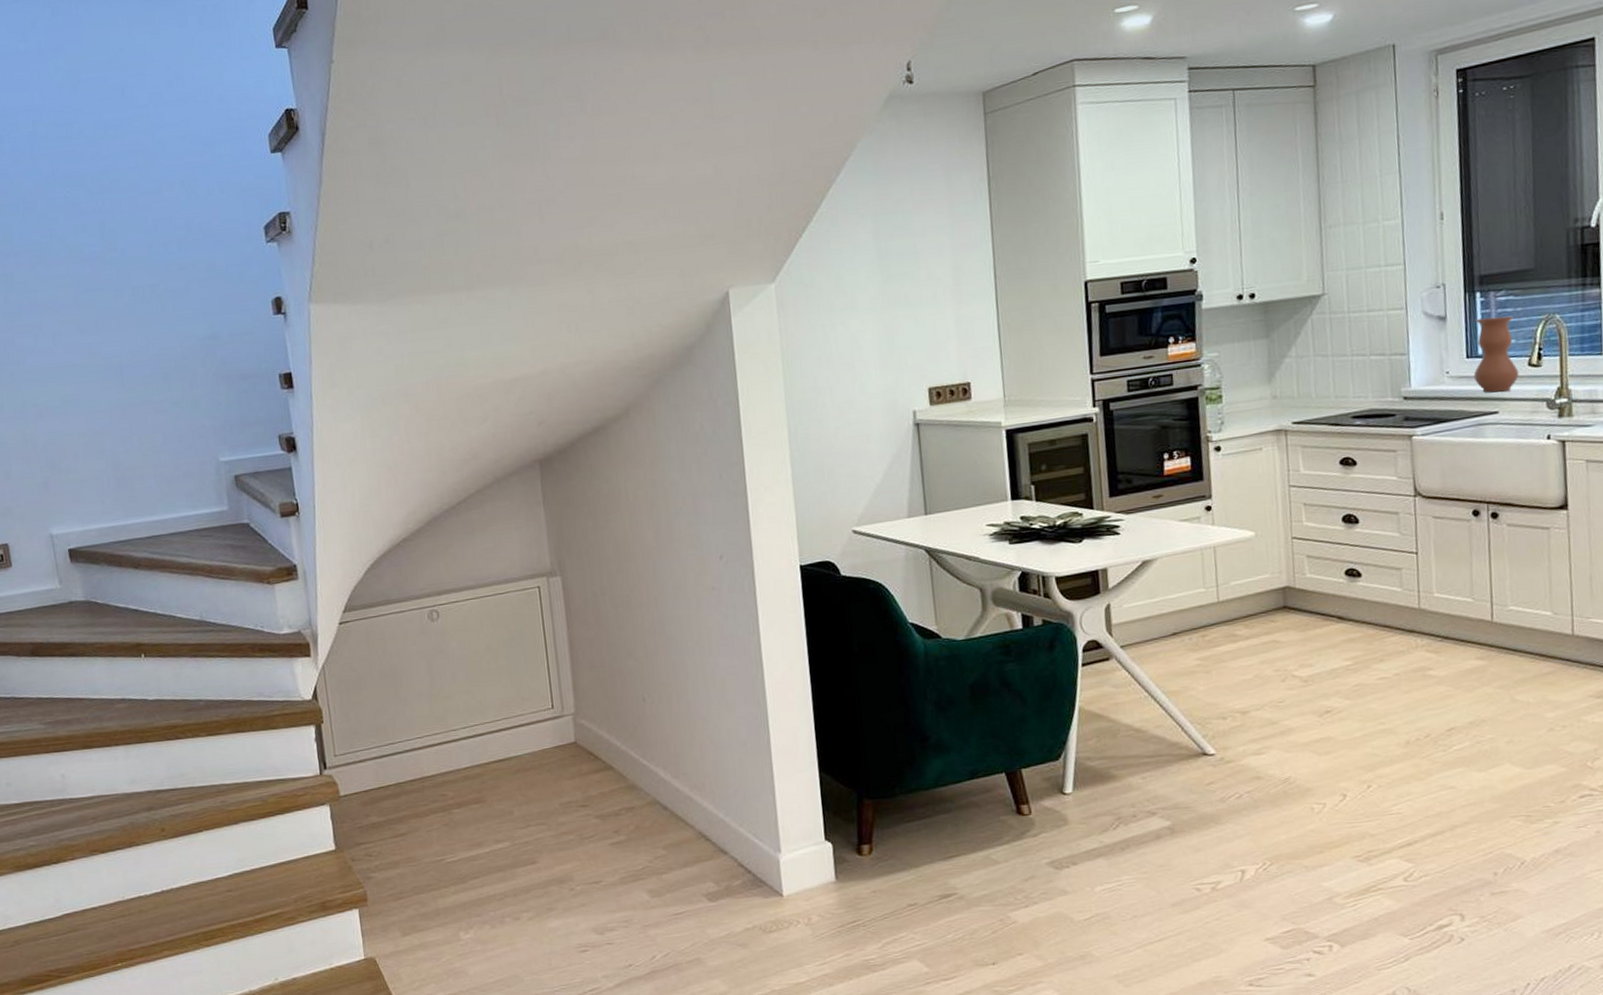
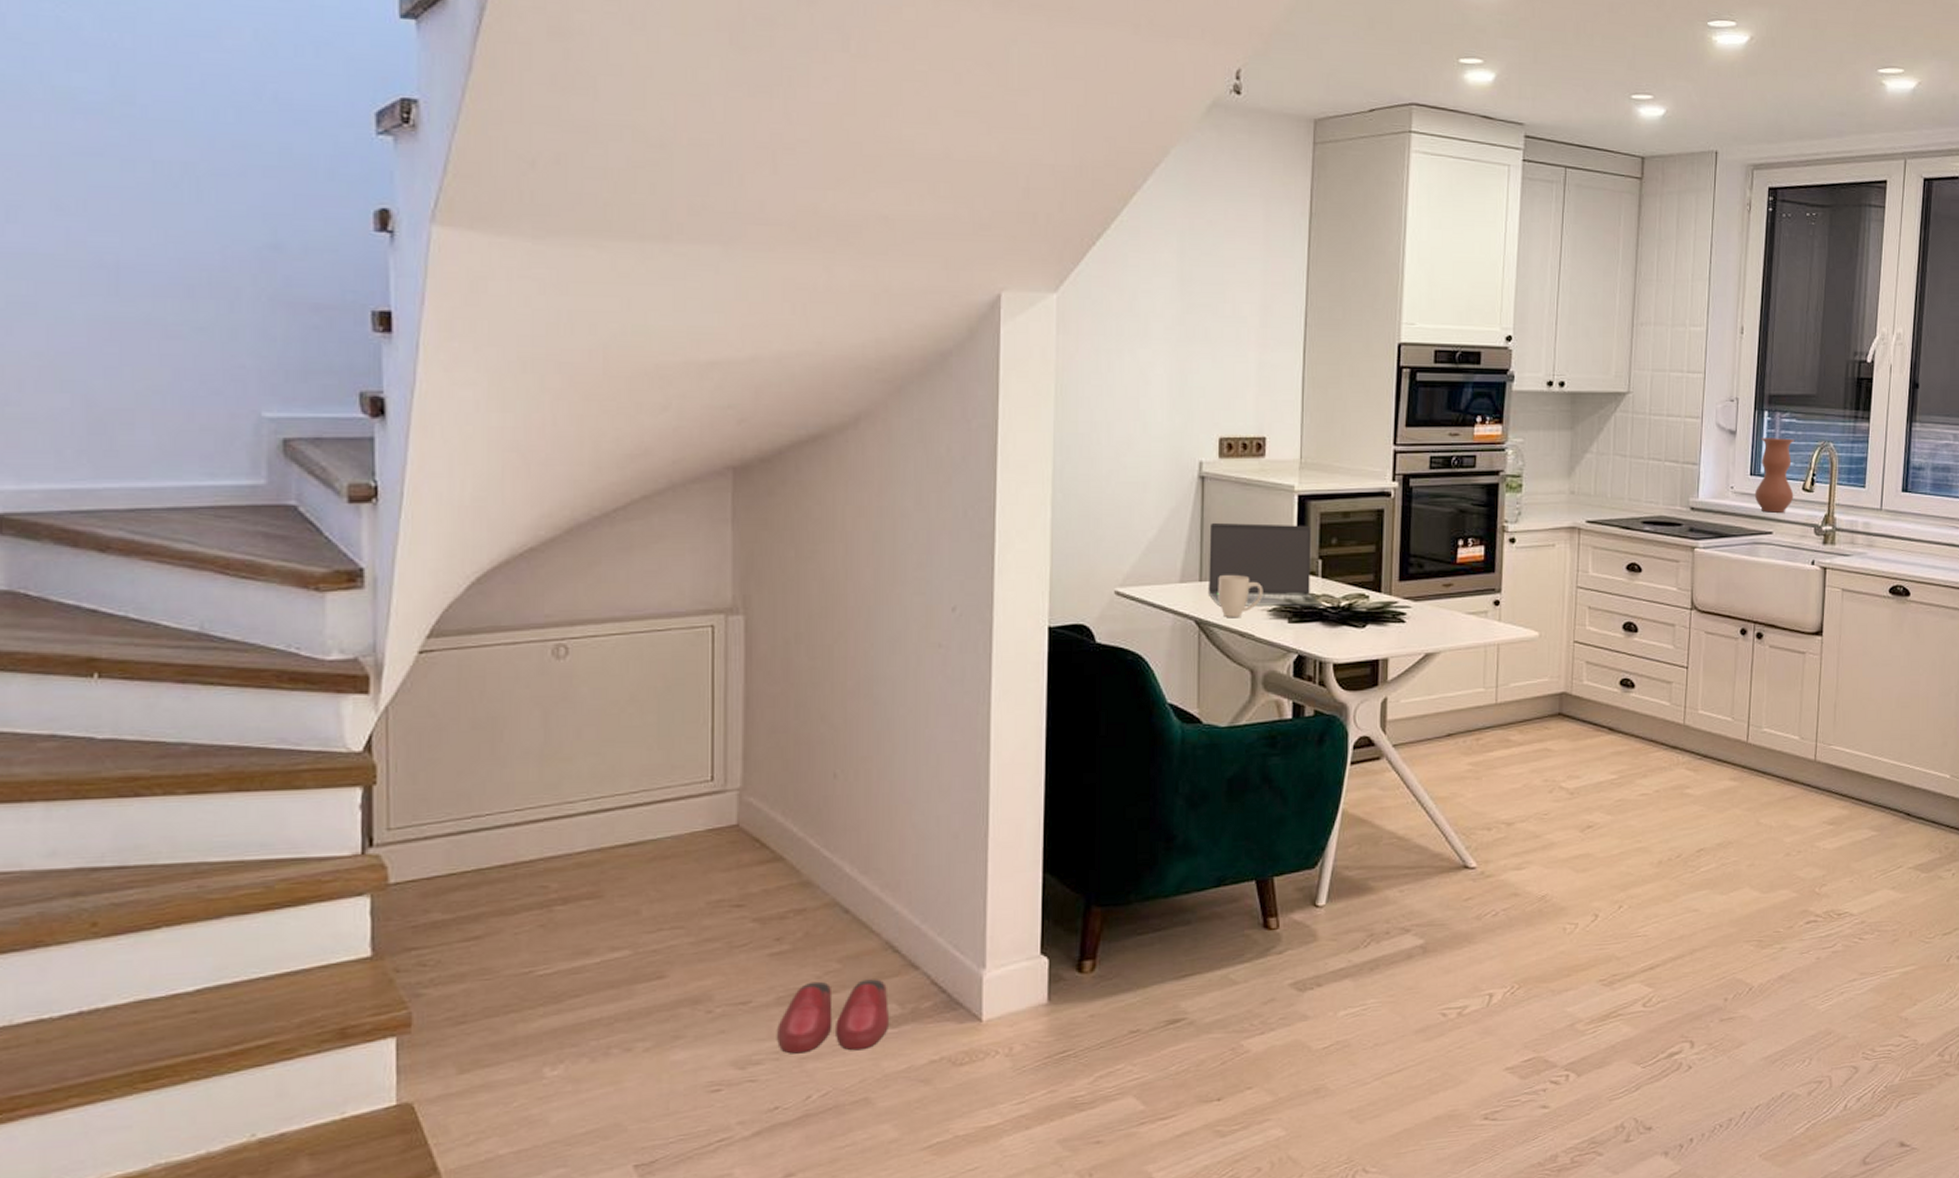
slippers: none [624,862,709,923] -> present [777,979,888,1054]
laptop: none [928,456,1041,534] -> present [1209,522,1324,608]
mug: none [941,506,984,544] -> present [1218,575,1263,618]

